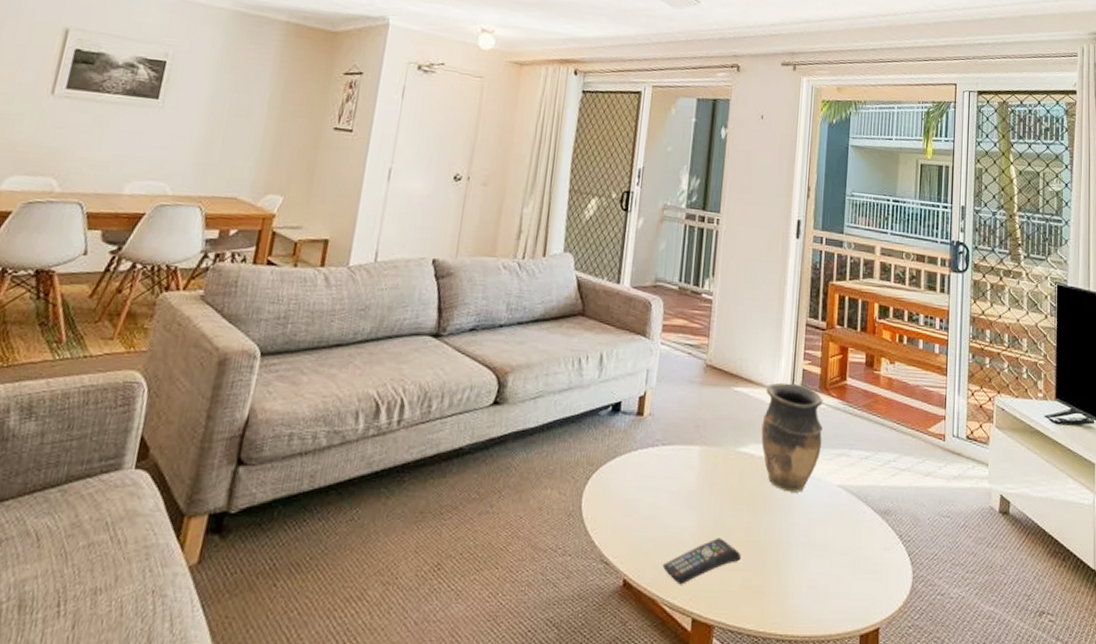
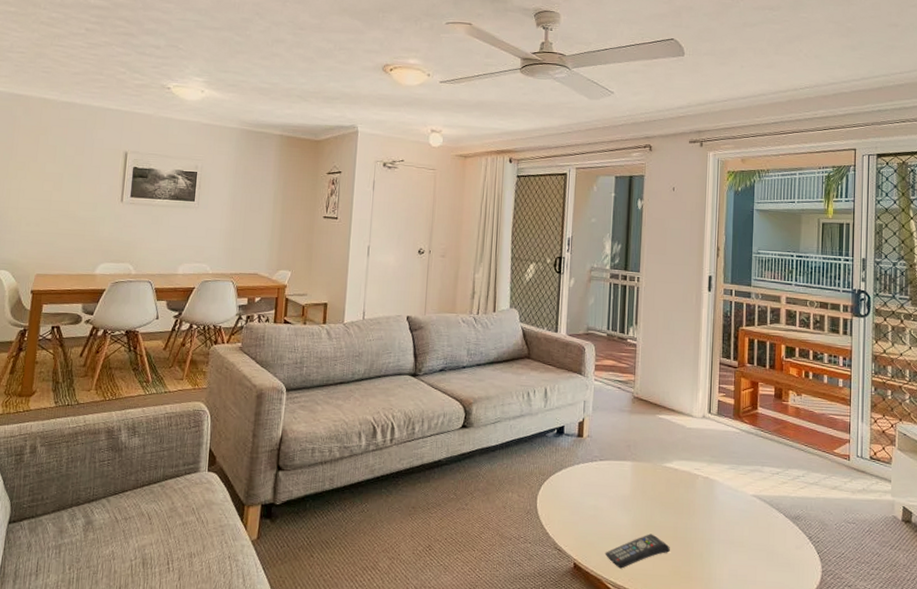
vase: present [761,382,823,492] -> none [683,411,737,500]

